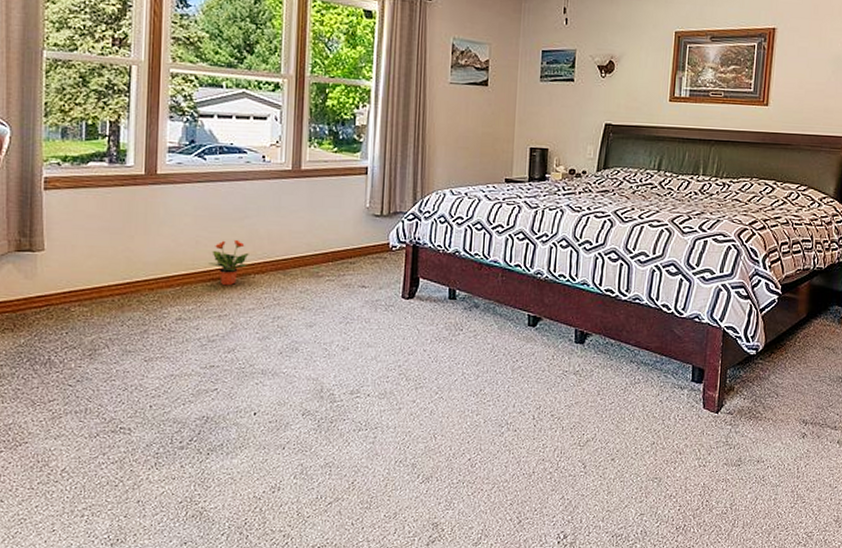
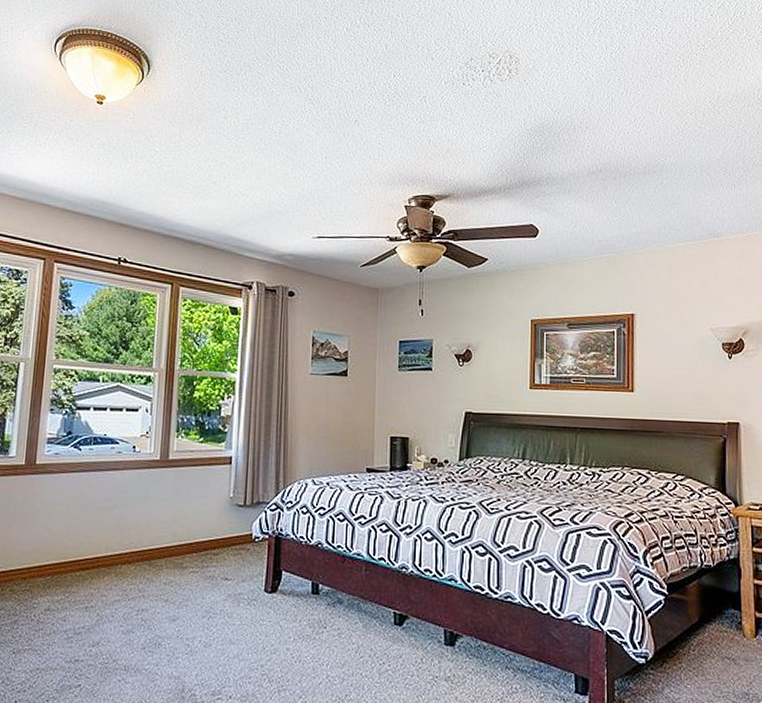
potted plant: present [208,239,249,286] -> none [78,528,117,577]

